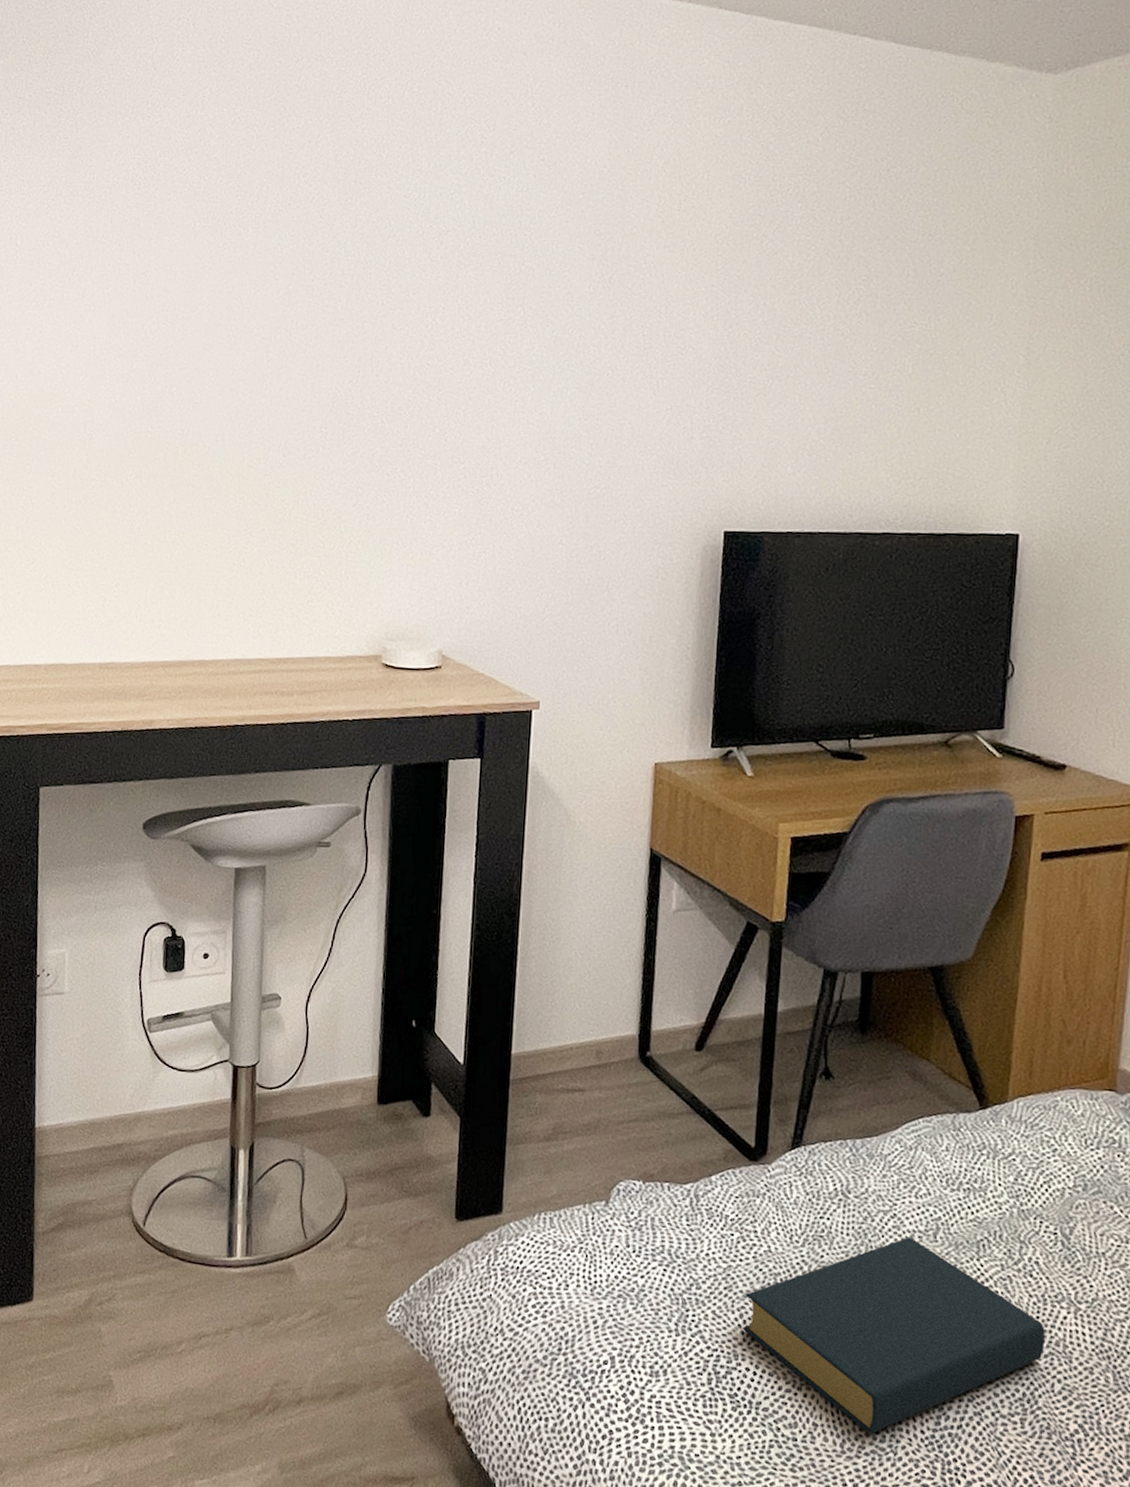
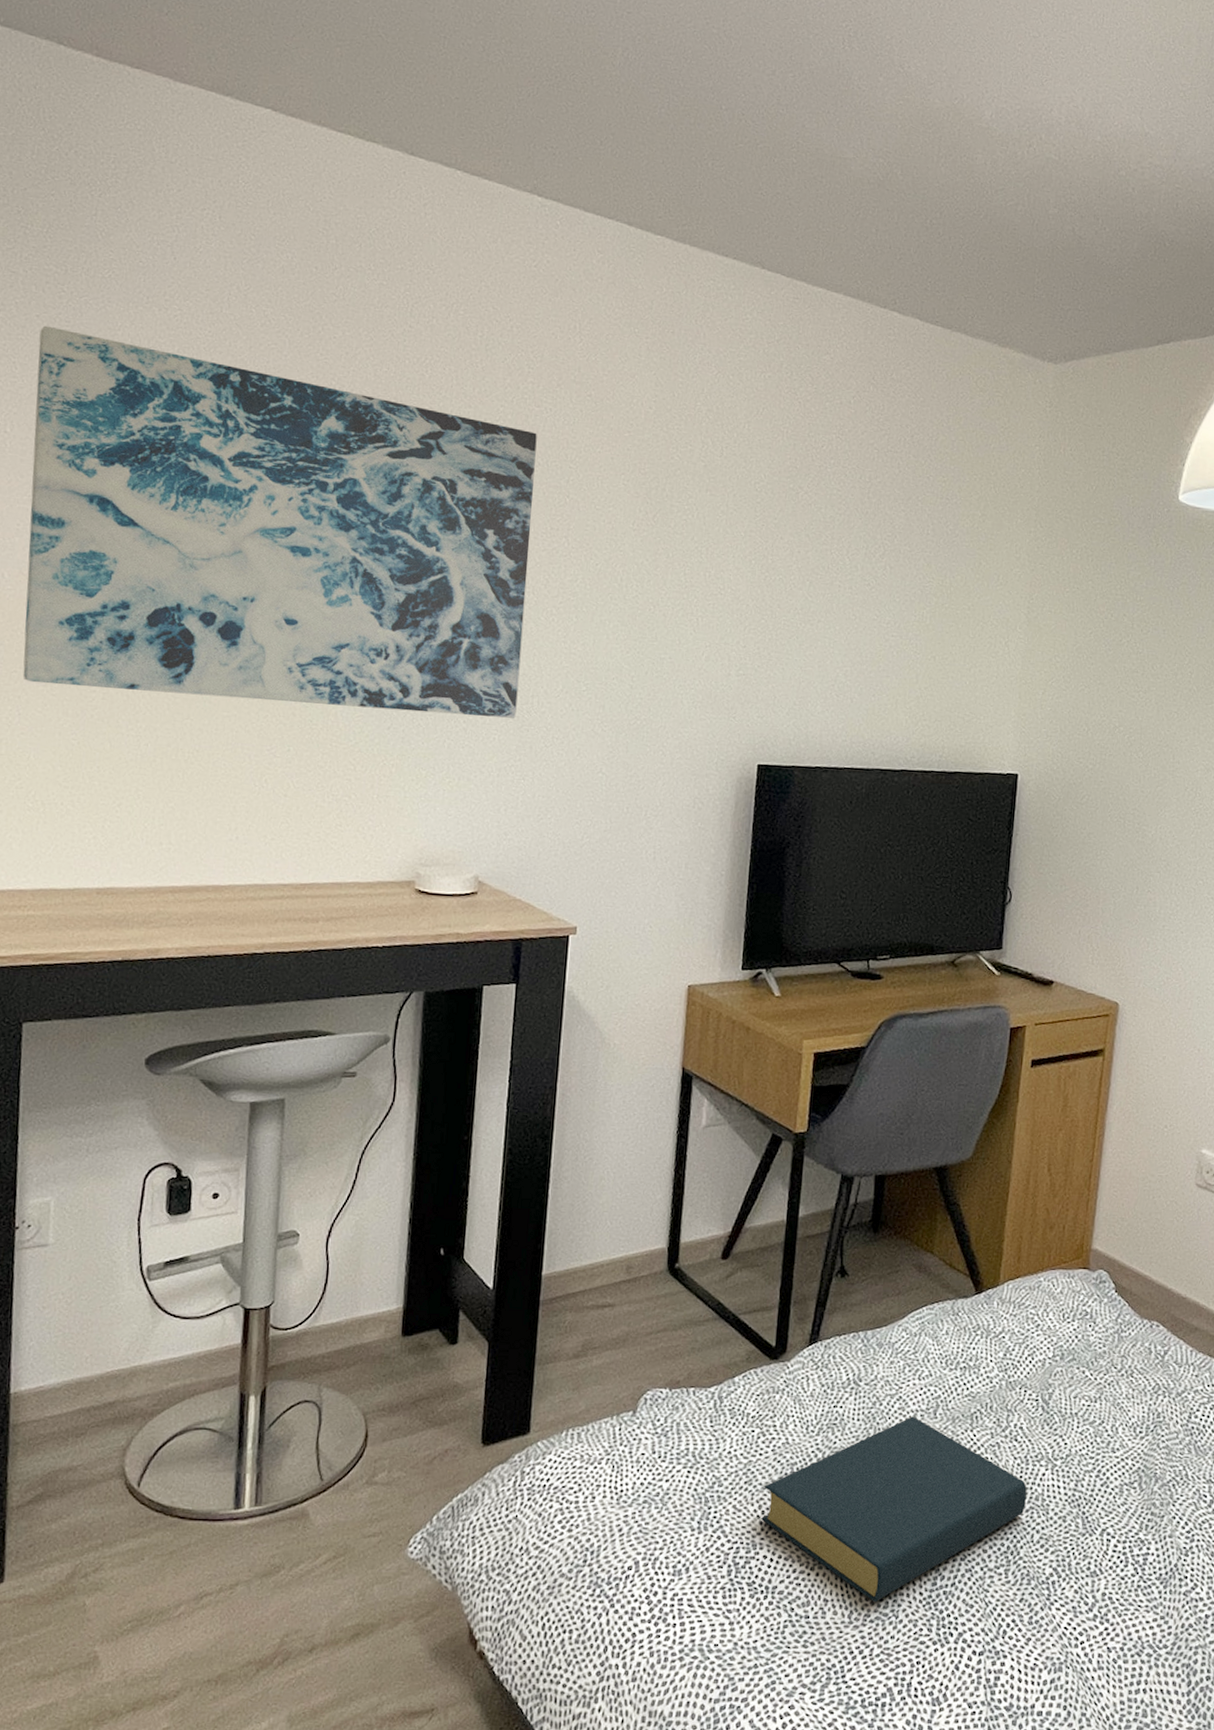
wall art: none [34,144,491,491] -> present [23,325,537,718]

